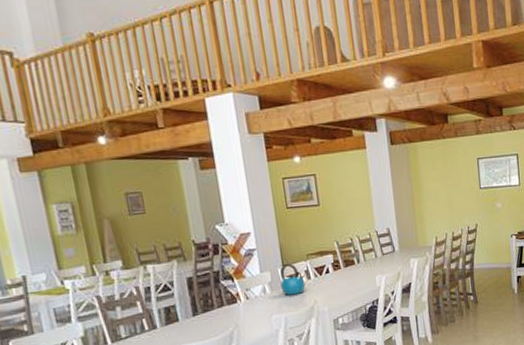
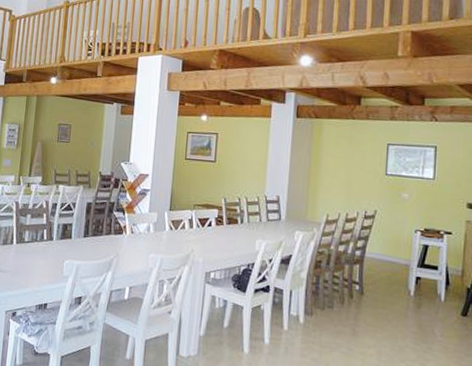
kettle: present [279,264,306,296] -> none [163,209,188,240]

